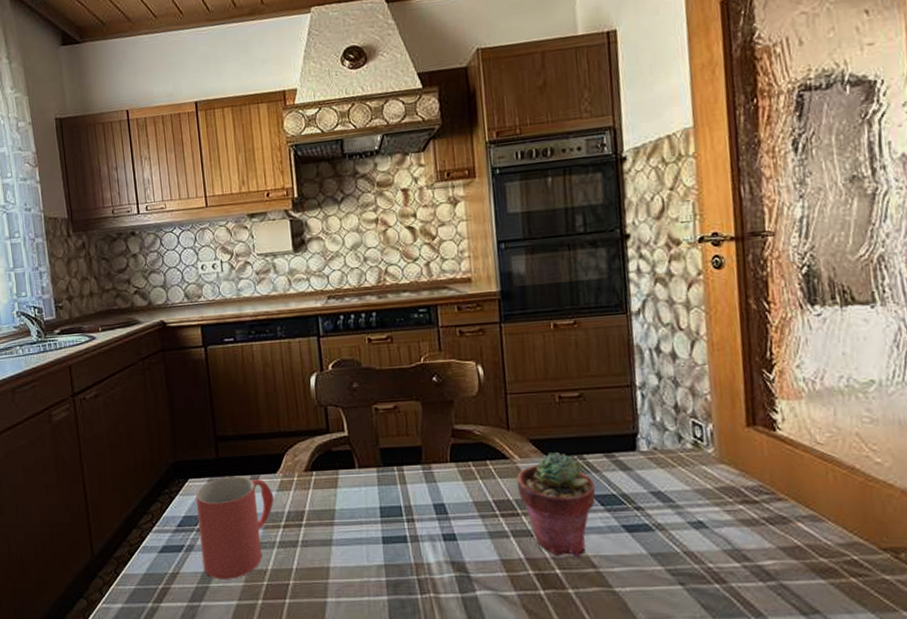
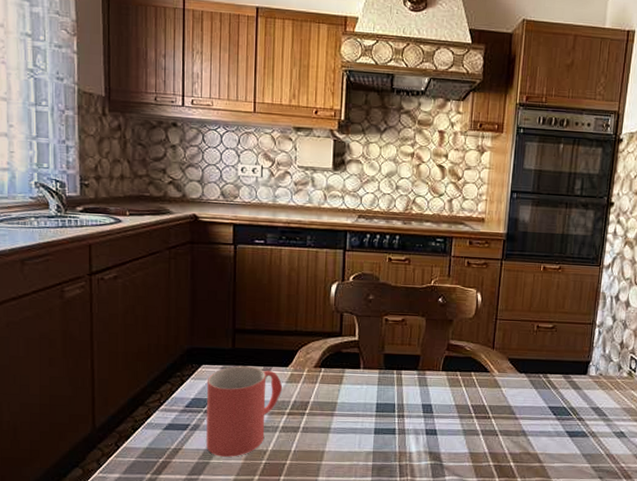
potted succulent: present [517,453,596,558] -> none [492,370,552,454]

